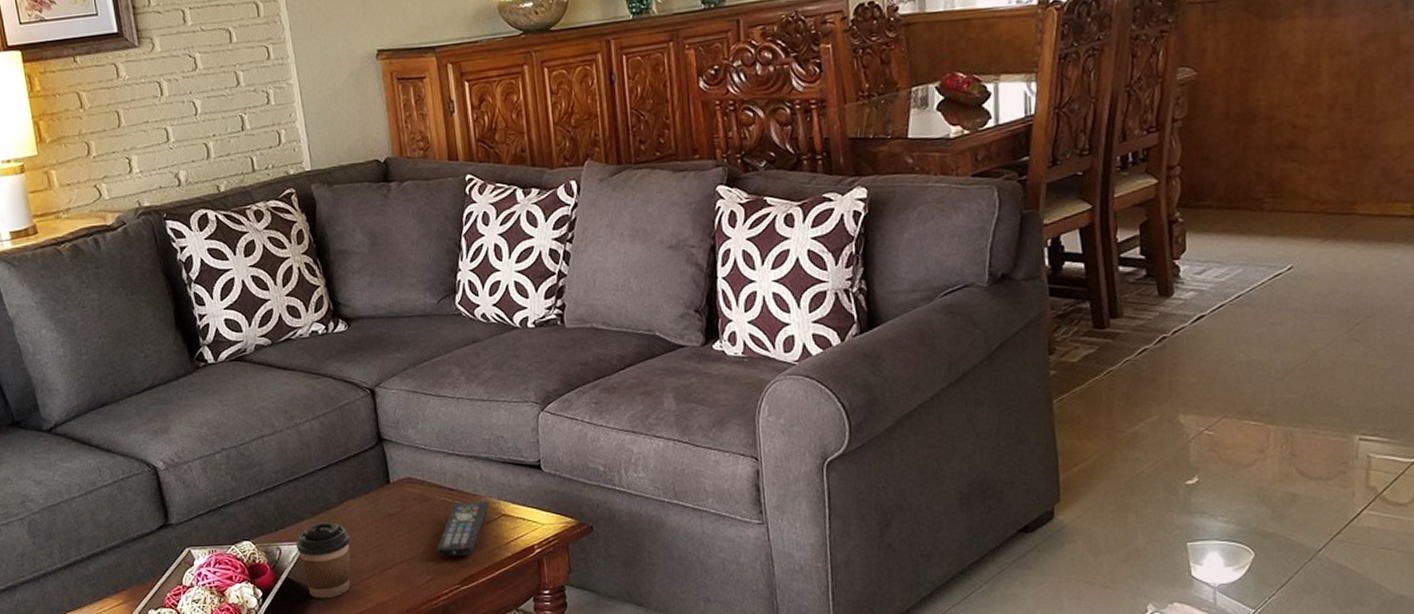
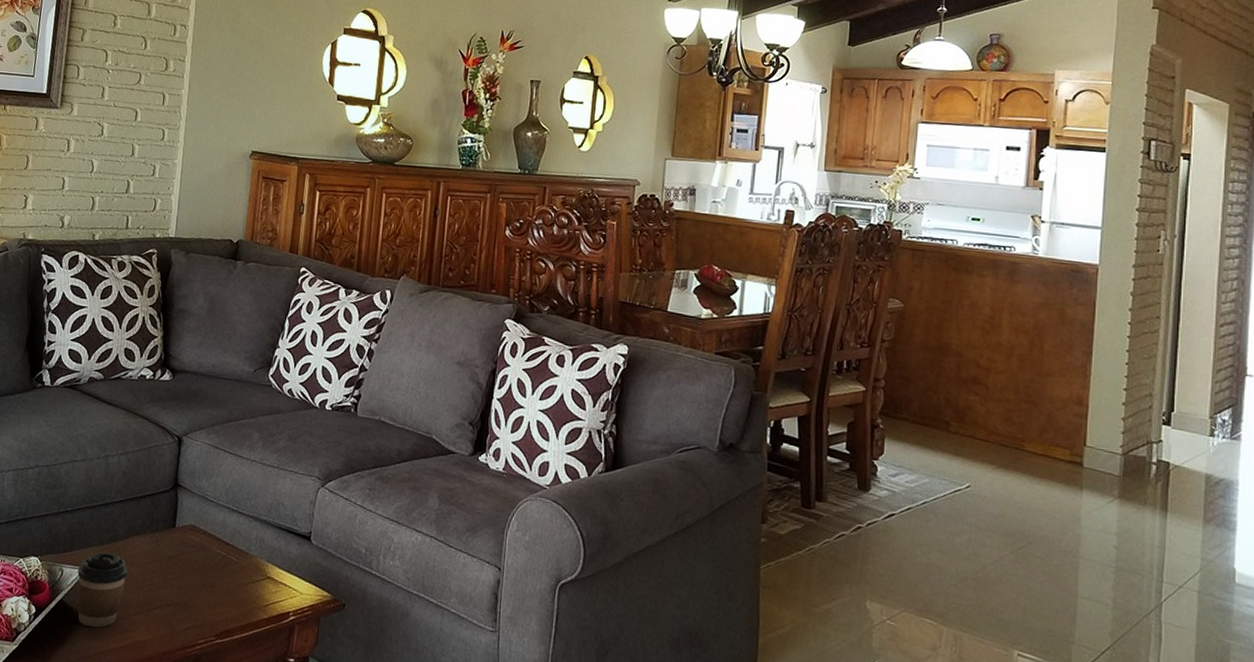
remote control: present [436,501,490,557] -> none [201,557,259,611]

